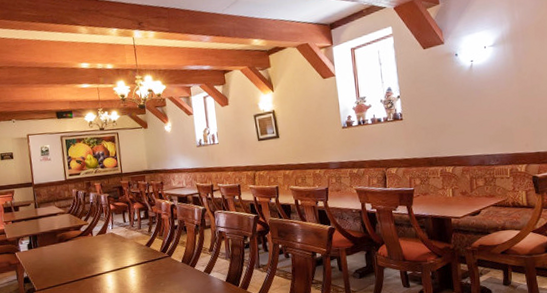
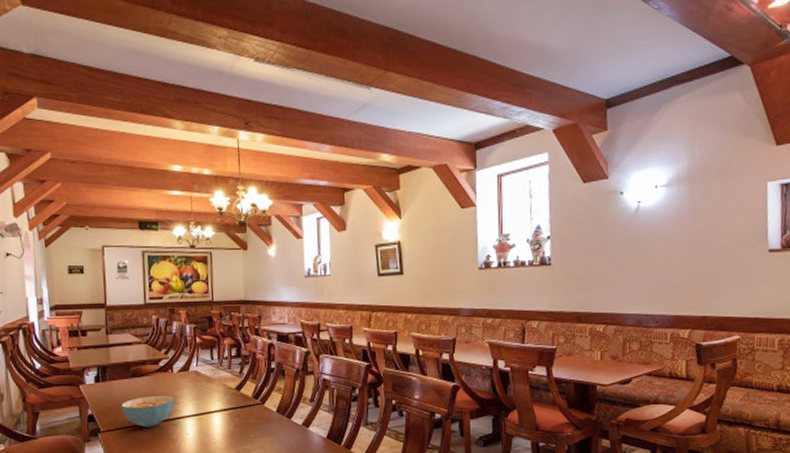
cereal bowl: none [51,255,96,284] -> present [121,395,174,428]

